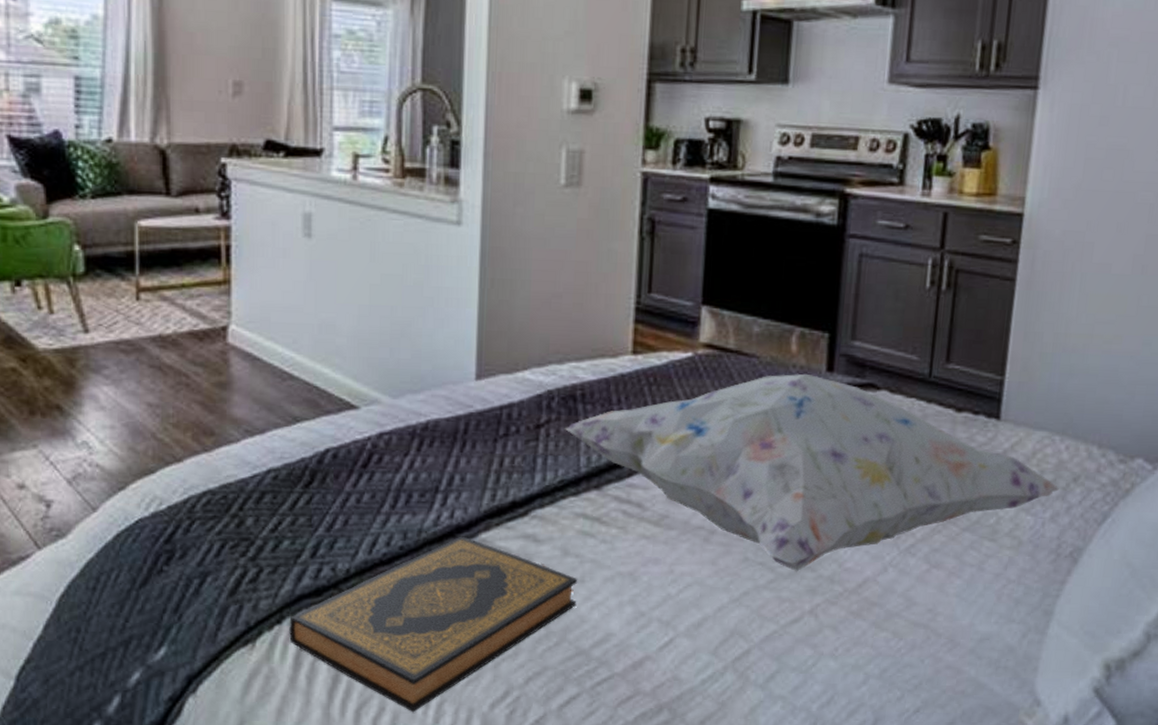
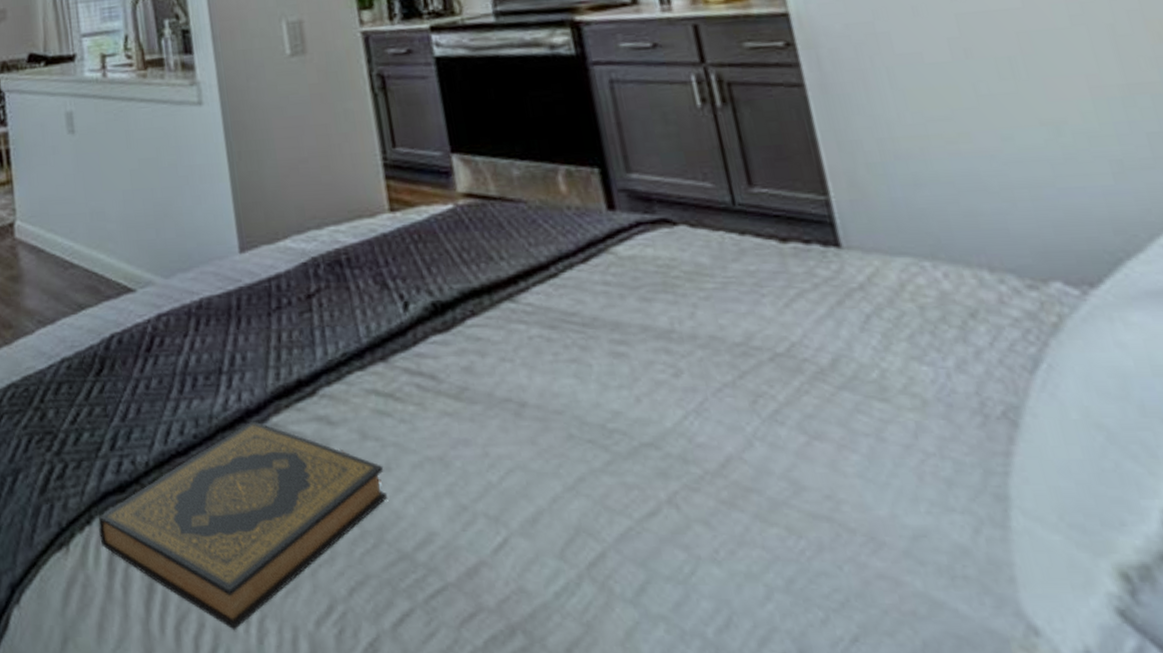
decorative pillow: present [564,373,1059,572] -> none [336,214,954,451]

